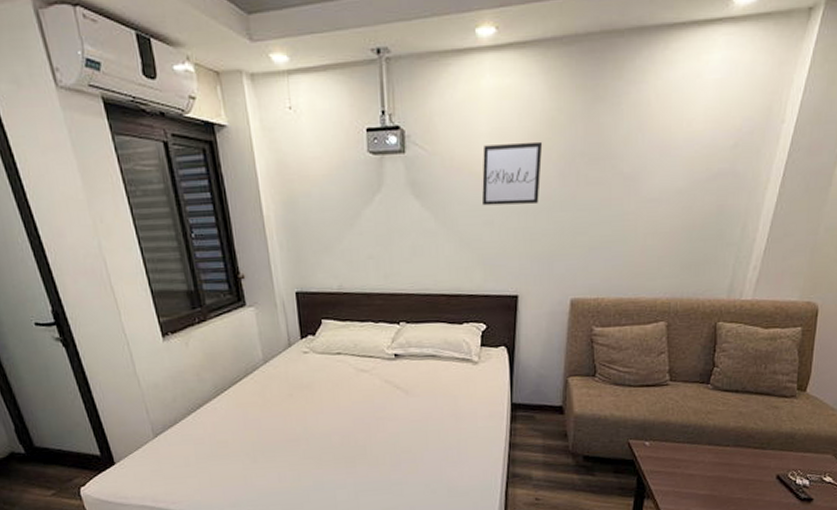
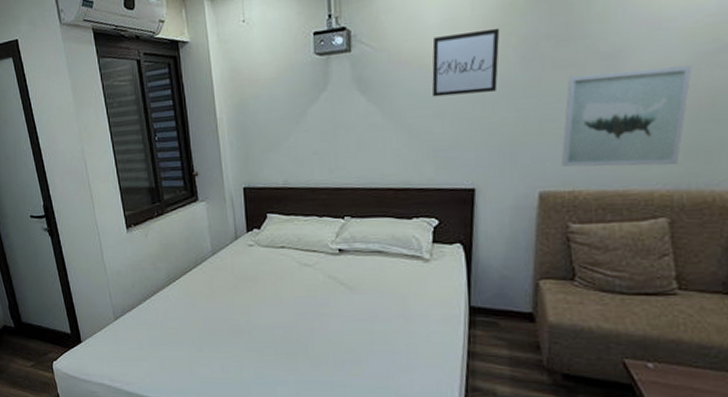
wall art: none [588,190,691,277] -> present [560,65,693,168]

